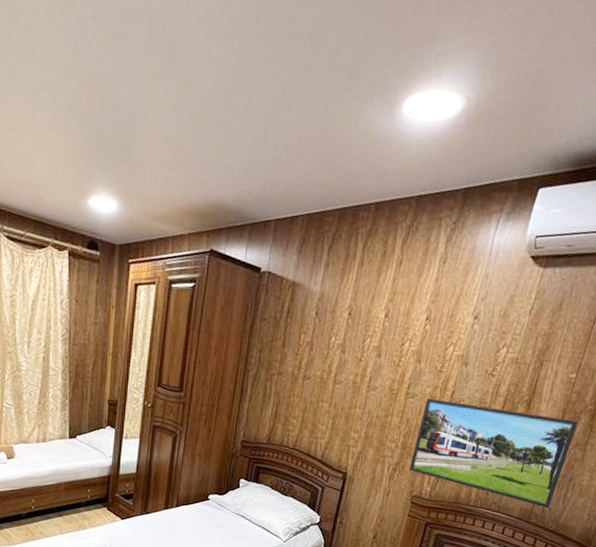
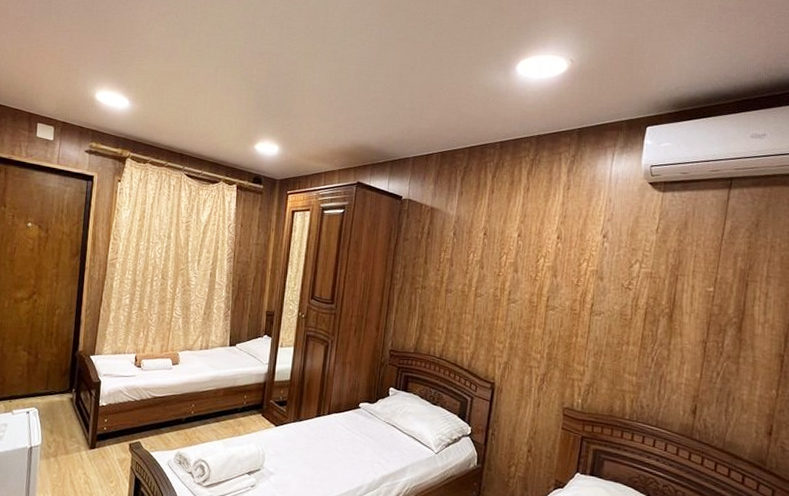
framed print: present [408,397,578,508] -> none [557,310,725,424]

